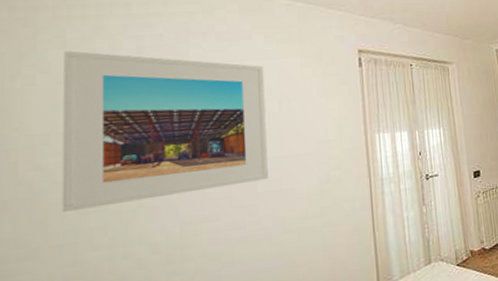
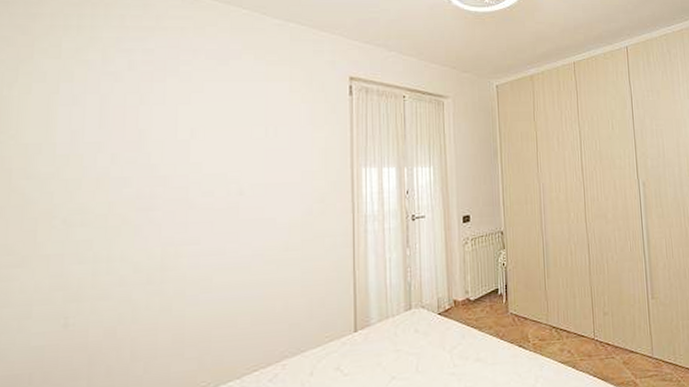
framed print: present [61,50,268,213] -> none [50,61,252,224]

